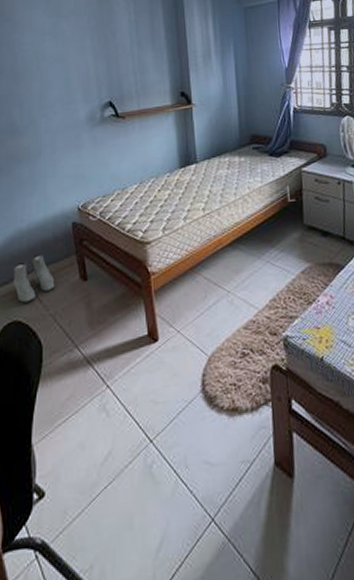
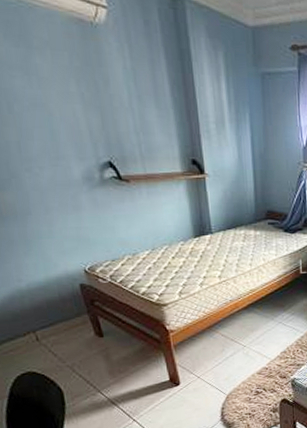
boots: present [13,253,55,303] -> none [17,312,69,356]

